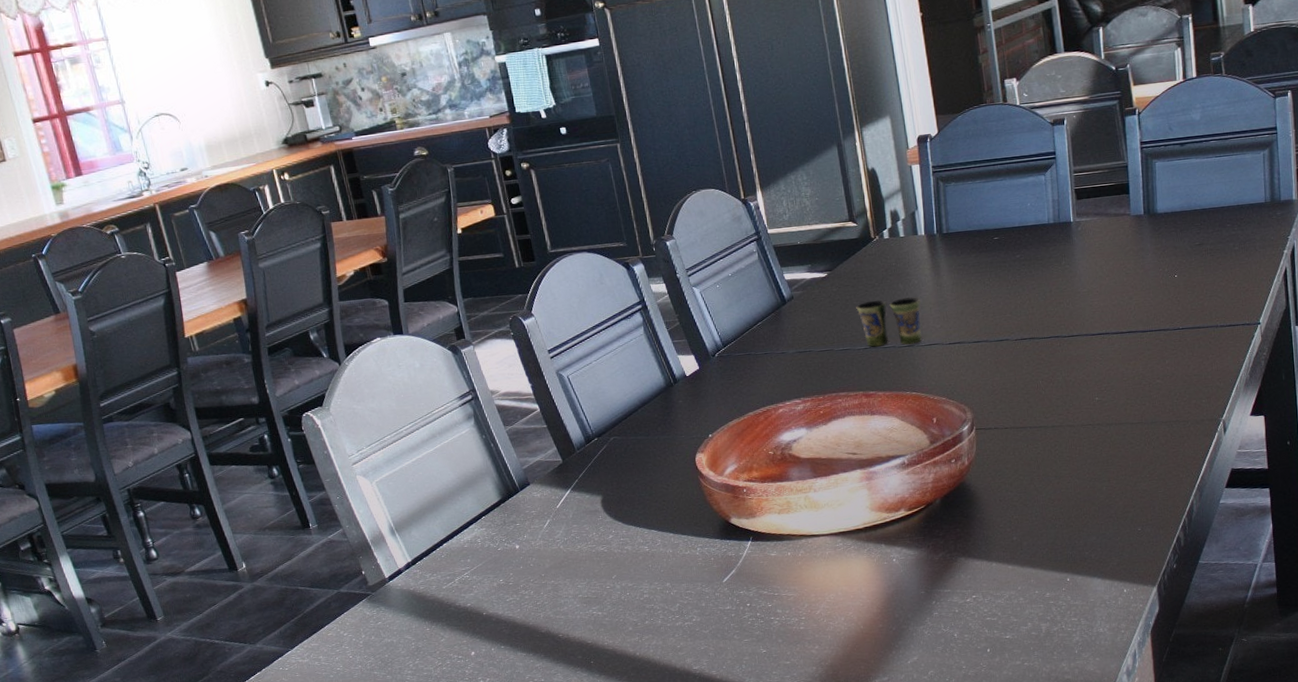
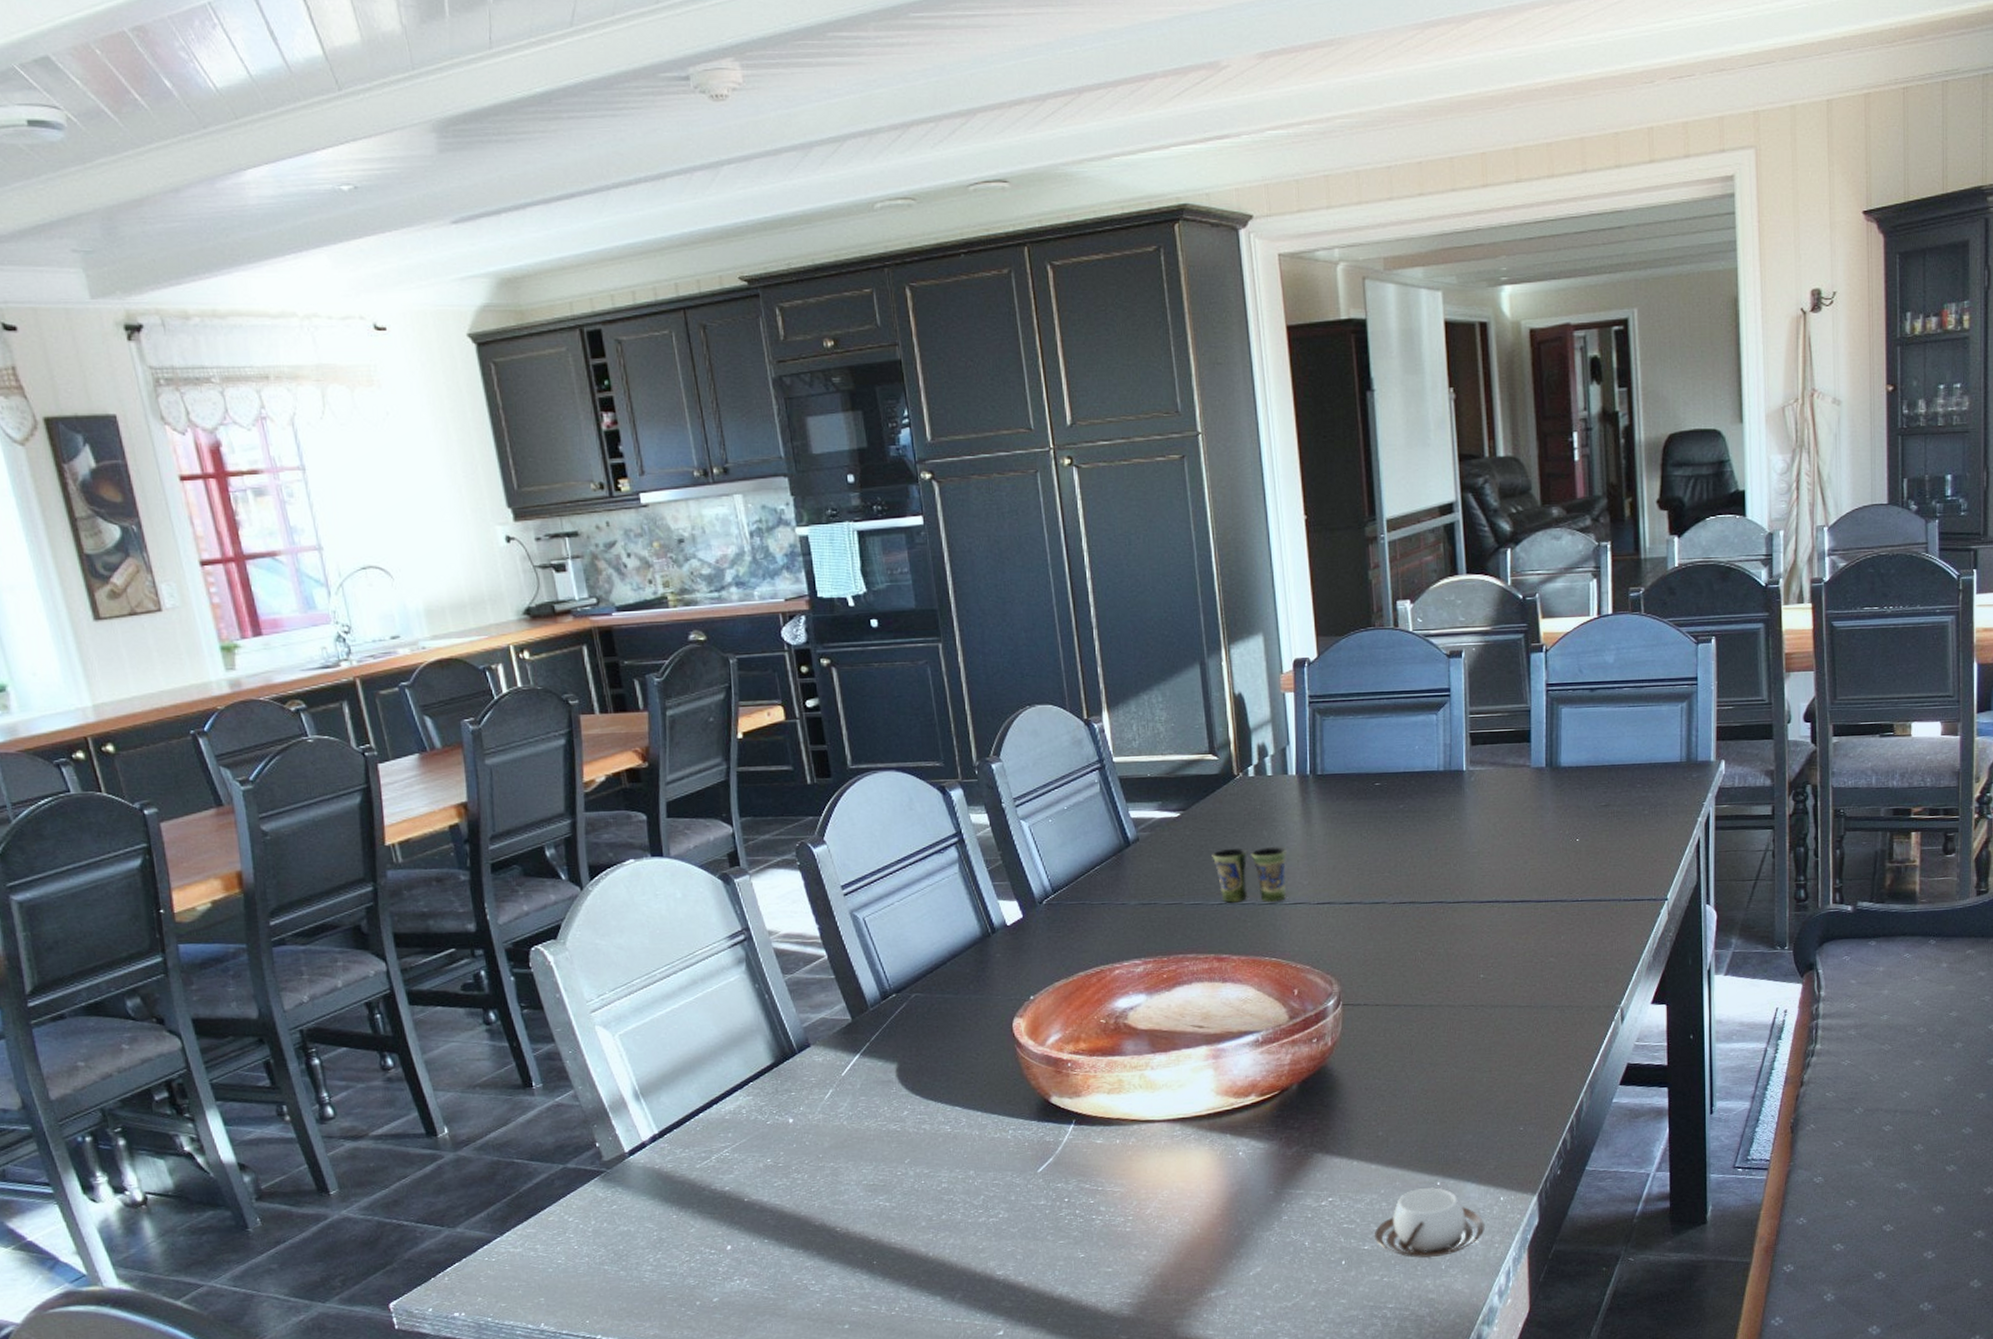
cup: none [1014,583,1112,645] -> present [1374,1187,1485,1258]

